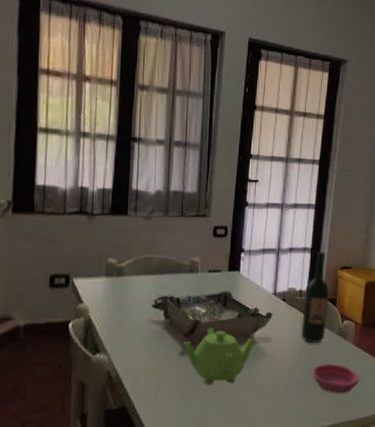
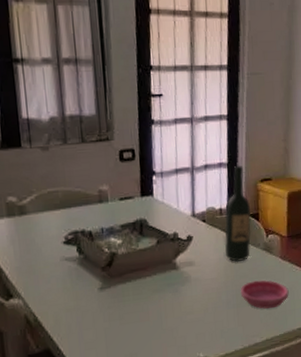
teapot: present [183,328,256,385] -> none [102,258,178,317]

